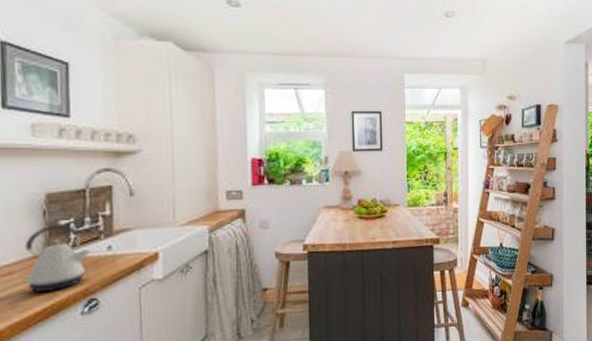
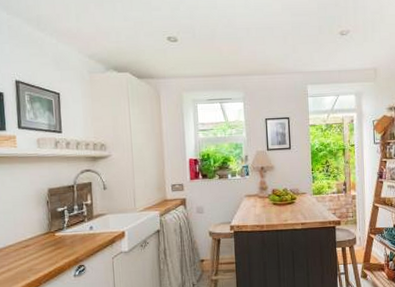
kettle: present [22,225,92,292] -> none [35,211,79,260]

